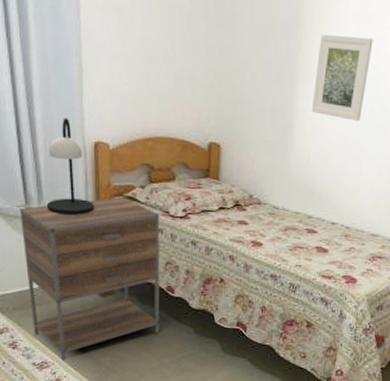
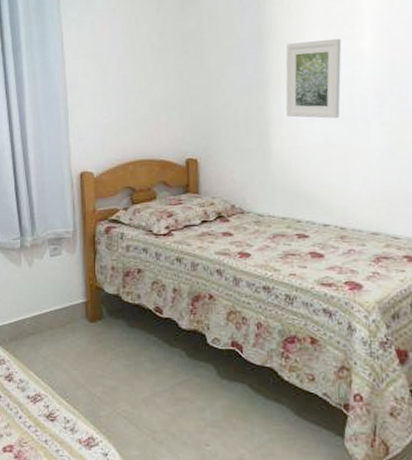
nightstand: present [19,196,160,361] -> none [15,220,150,393]
table lamp: present [46,118,95,216] -> none [38,154,82,244]

